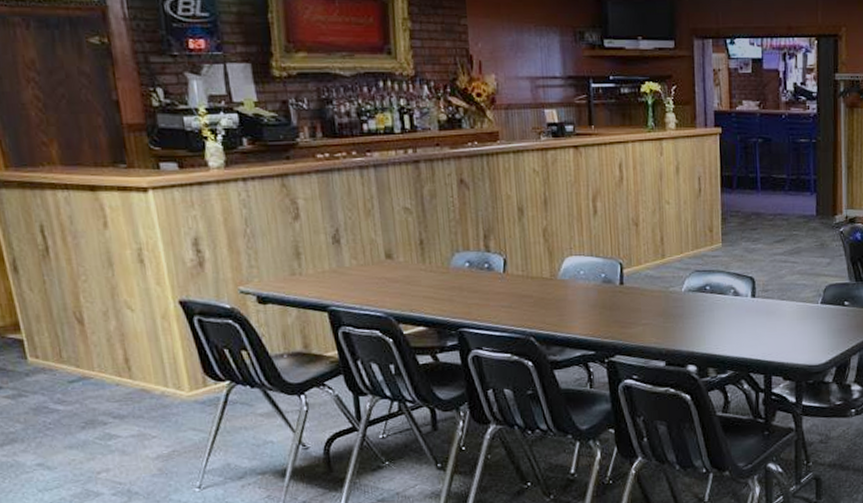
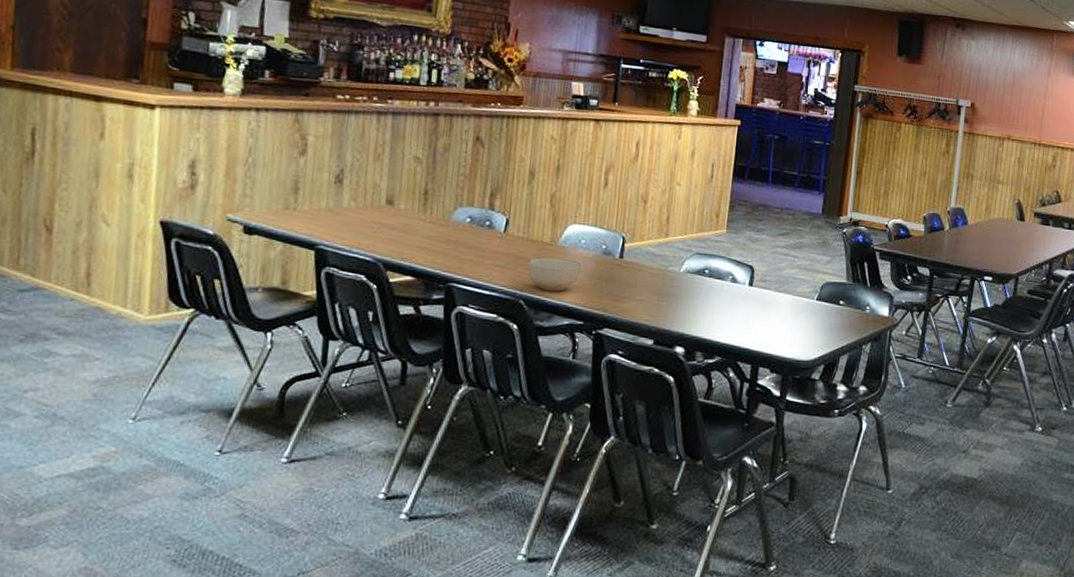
bowl: none [532,291,585,326] -> present [528,257,582,292]

